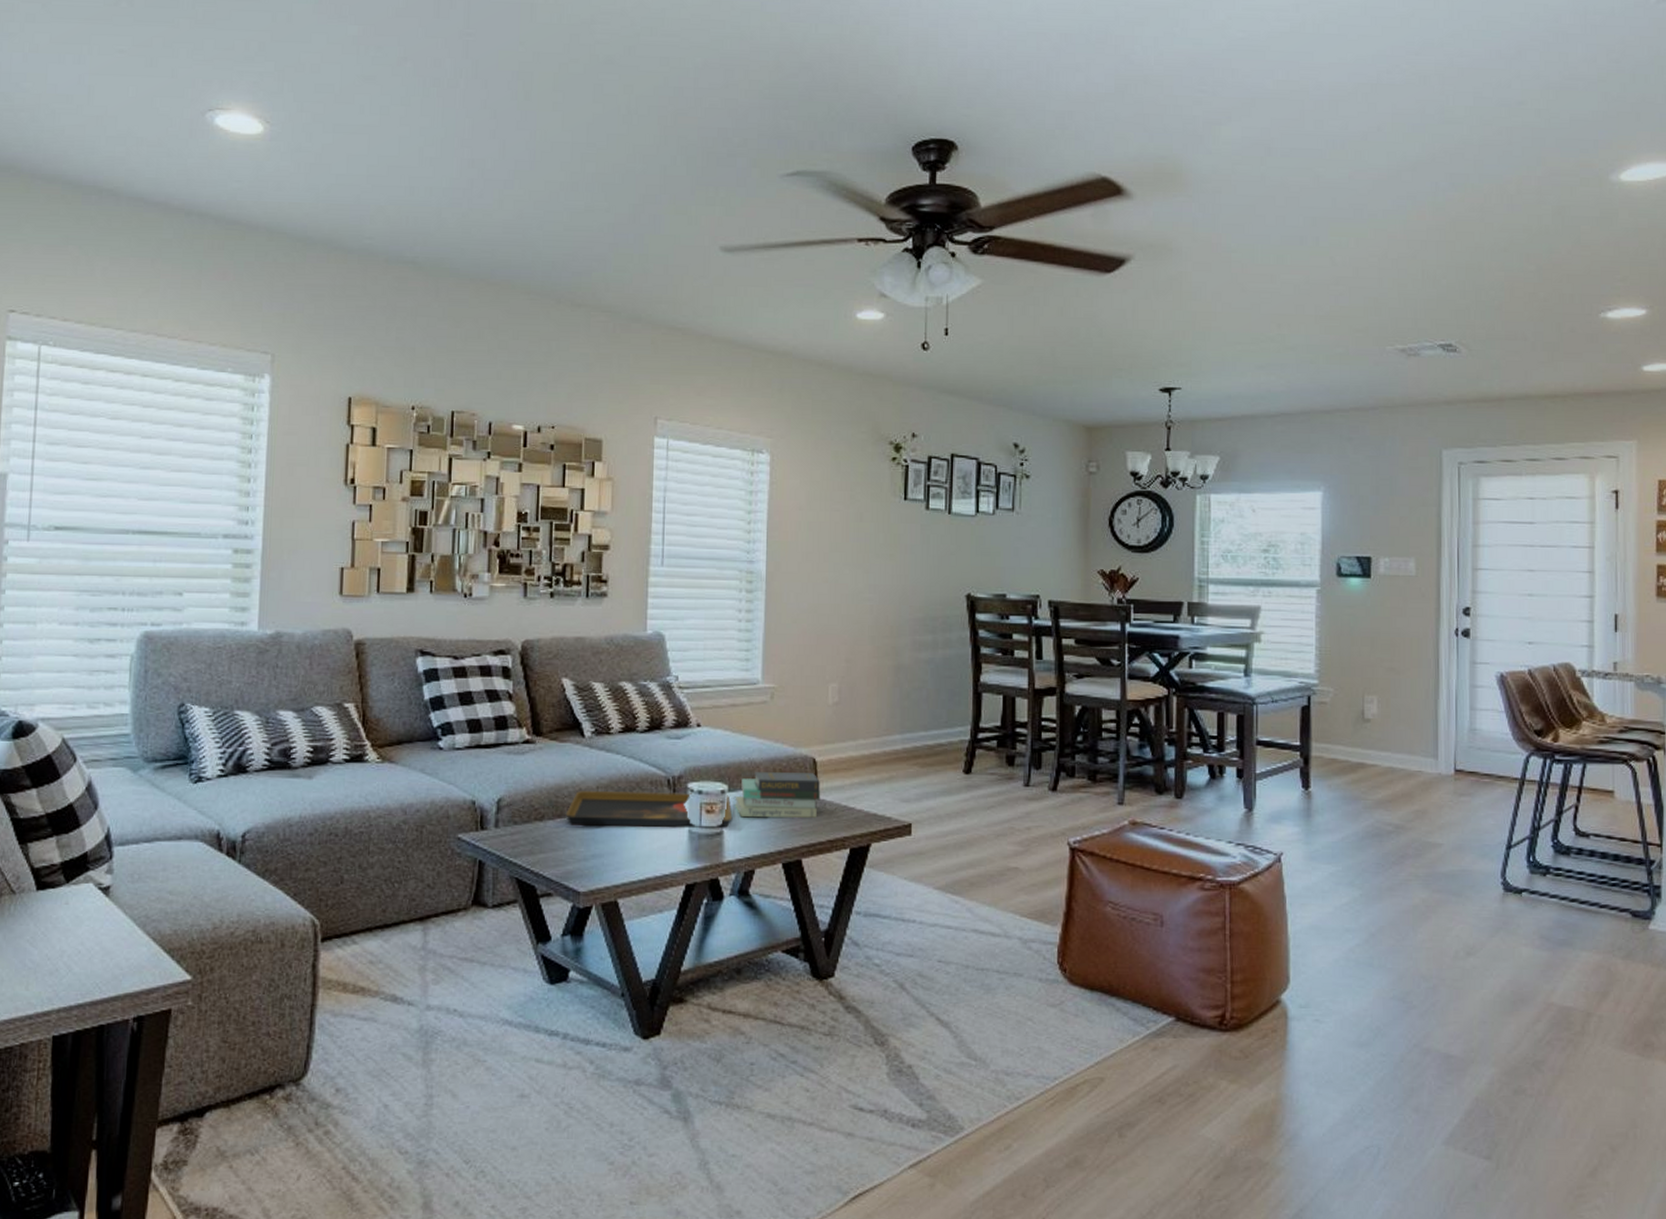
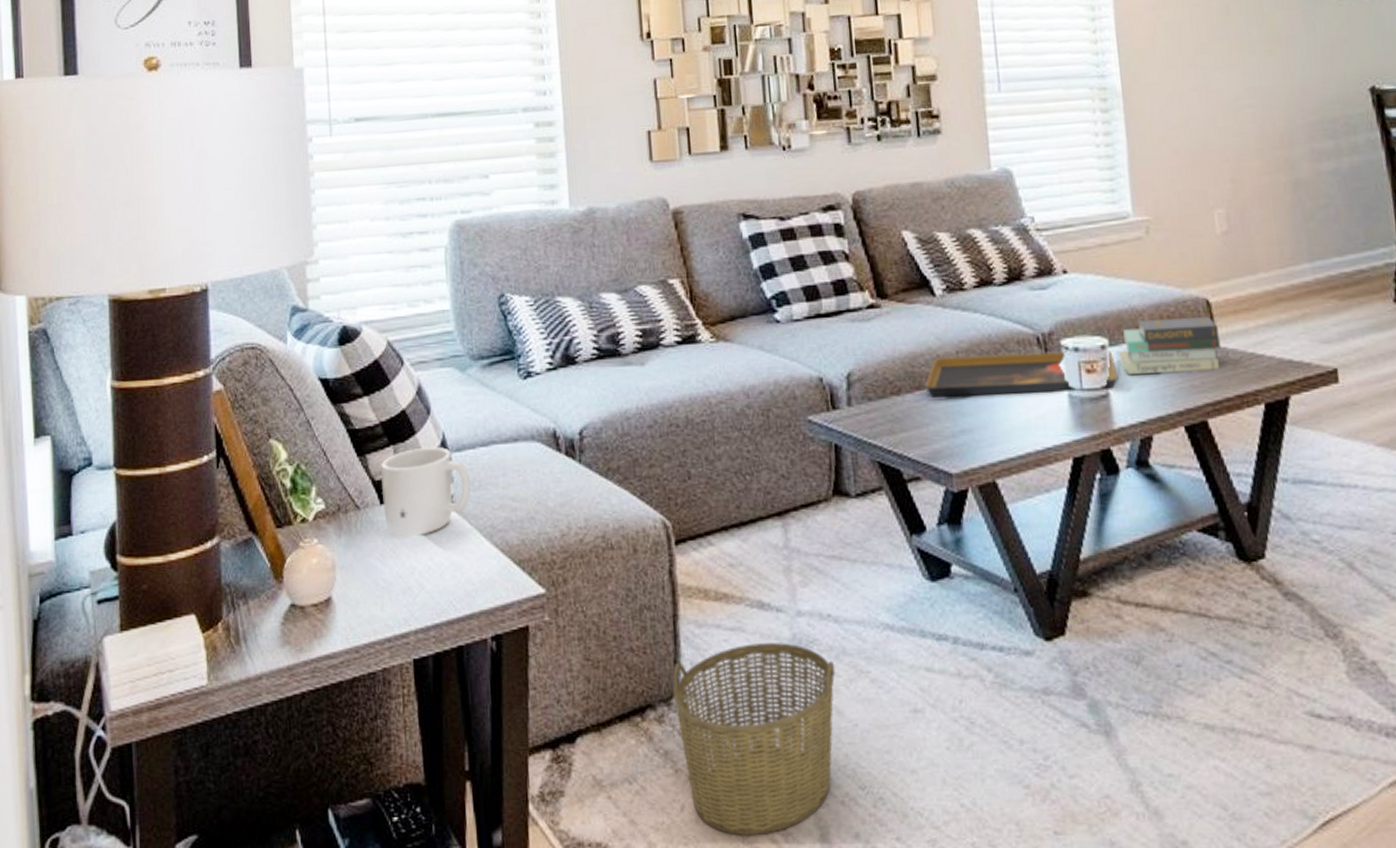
mug: none [39,839,131,922] -> present [381,446,471,537]
basket: none [302,1032,455,1202] -> present [672,643,836,835]

